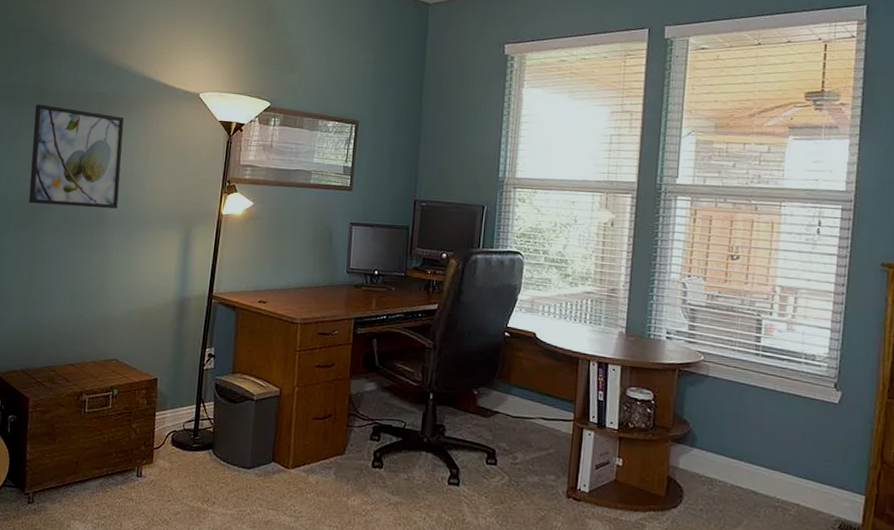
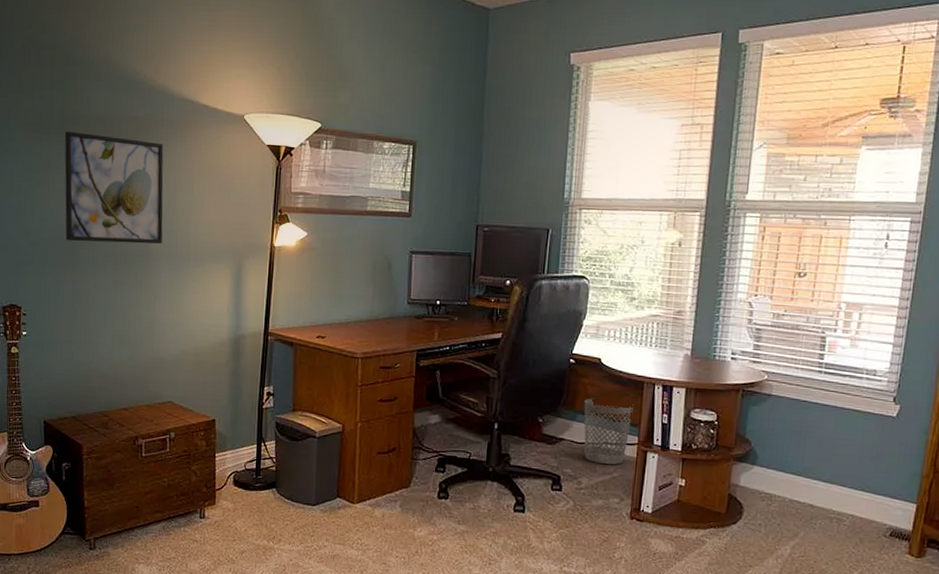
wastebasket: none [519,372,569,441] -> present [584,398,634,465]

